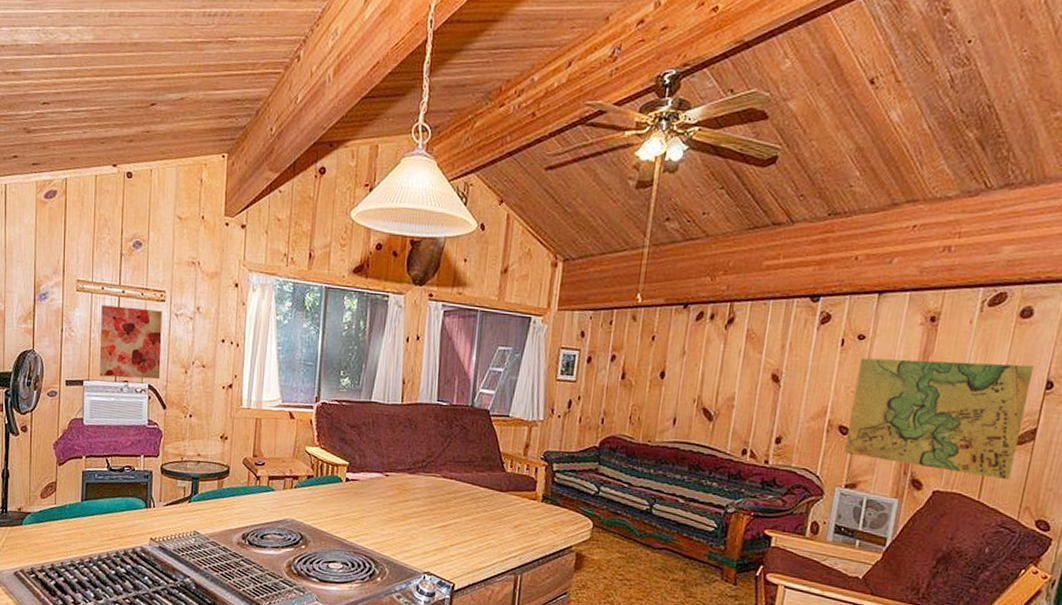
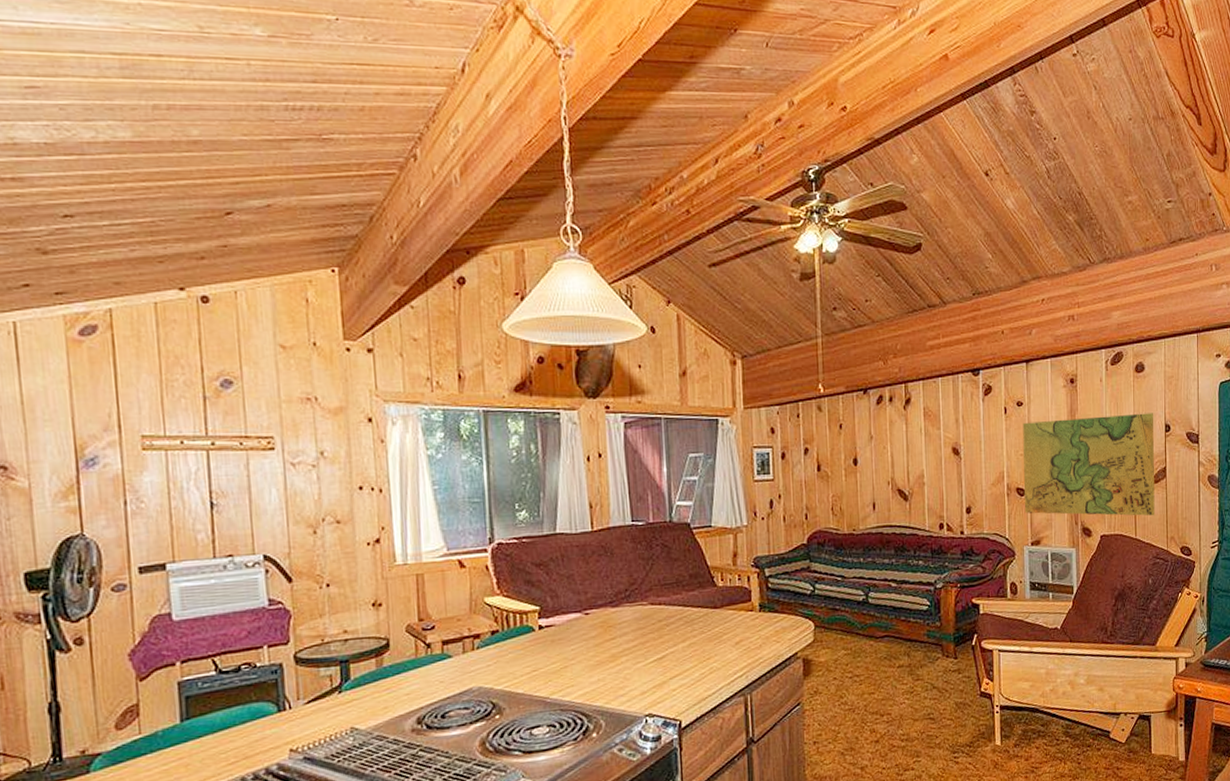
wall art: present [99,305,162,380] -> none [182,461,280,554]

